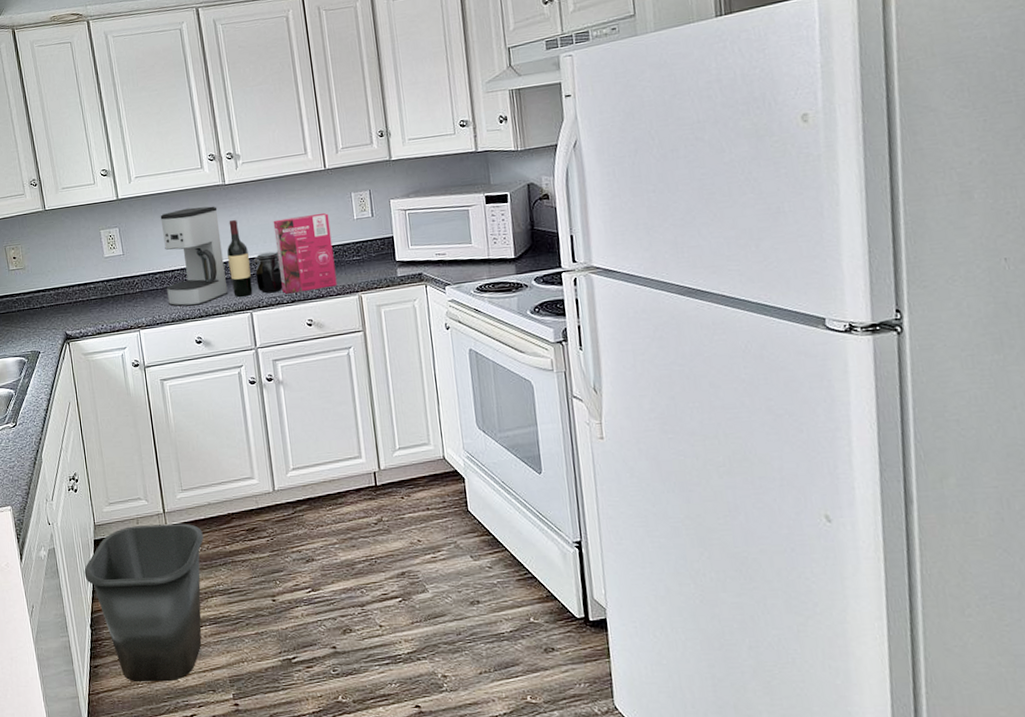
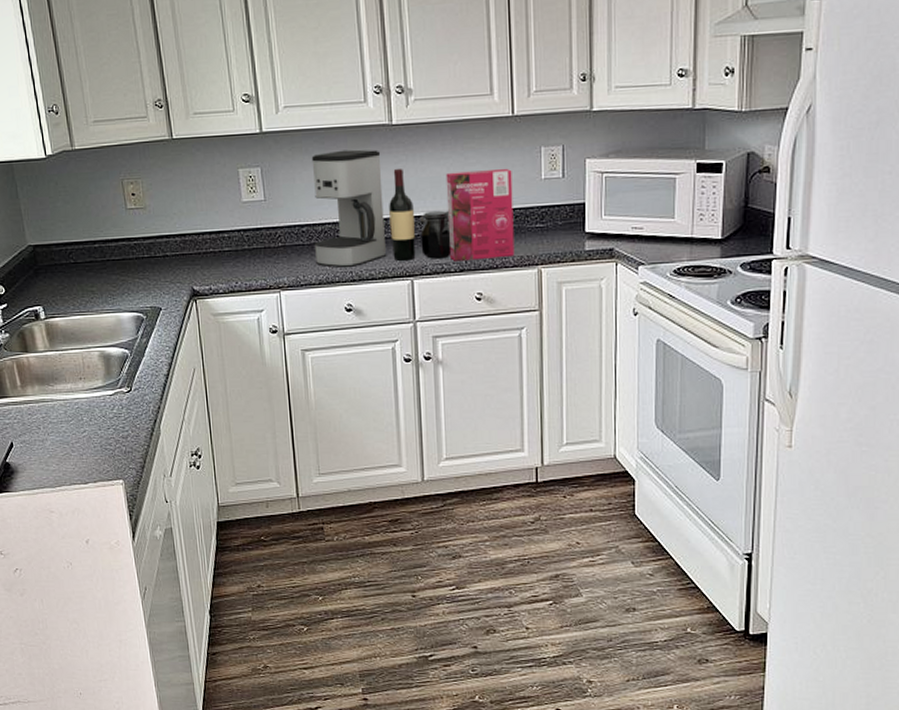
waste bin: present [84,523,204,681] -> none [204,510,341,672]

